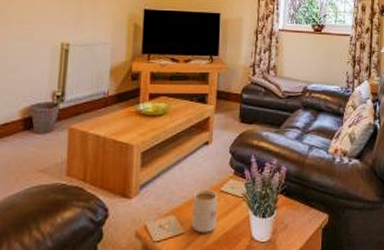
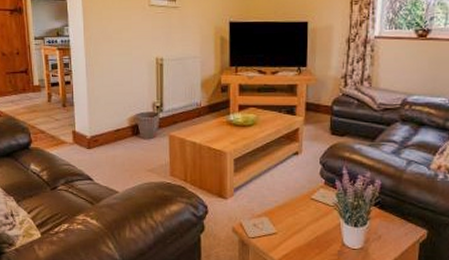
mug: present [192,189,218,233] -> none [284,195,309,235]

